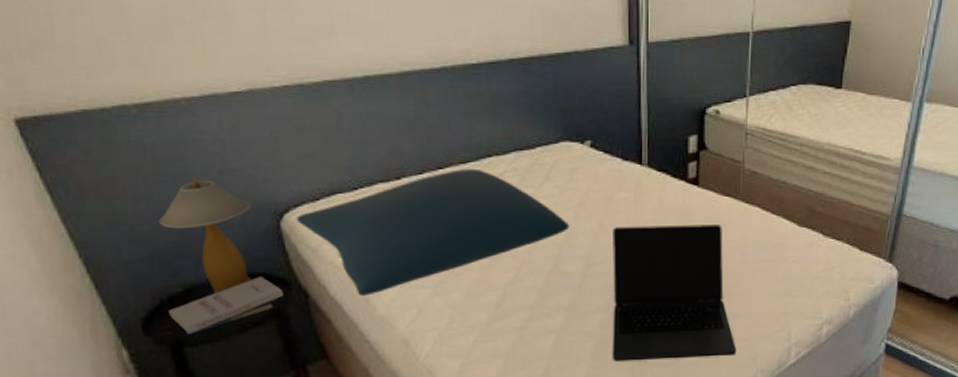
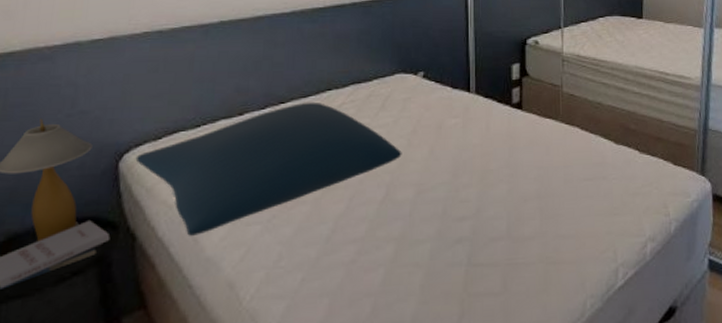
laptop: present [613,225,737,361] -> none [442,146,565,294]

